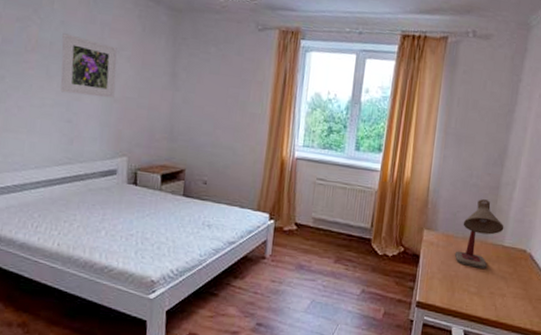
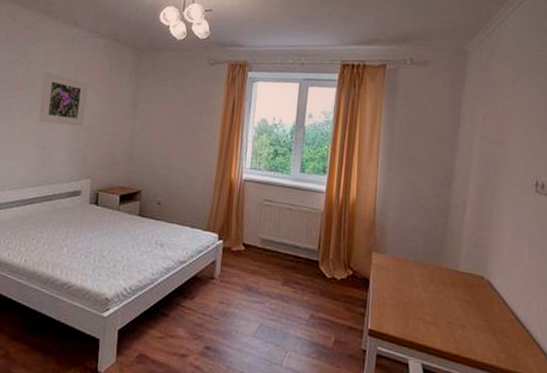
desk lamp: present [454,199,504,269] -> none [406,221,458,296]

